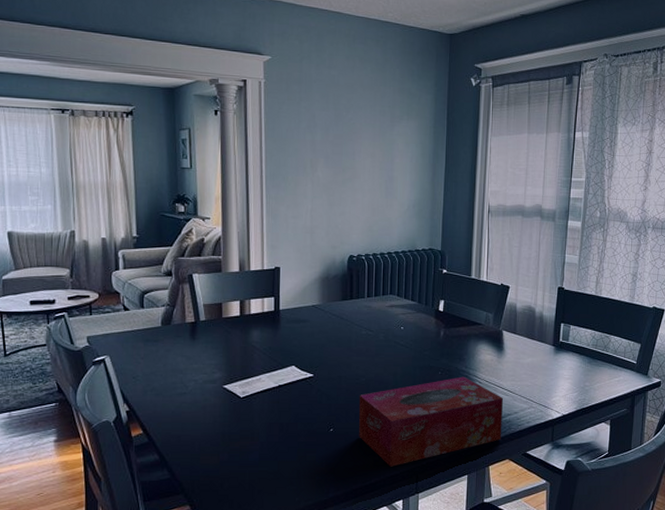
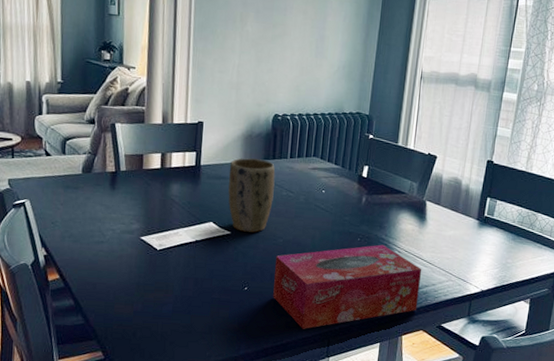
plant pot: none [308,300,354,373] -> present [228,158,276,233]

